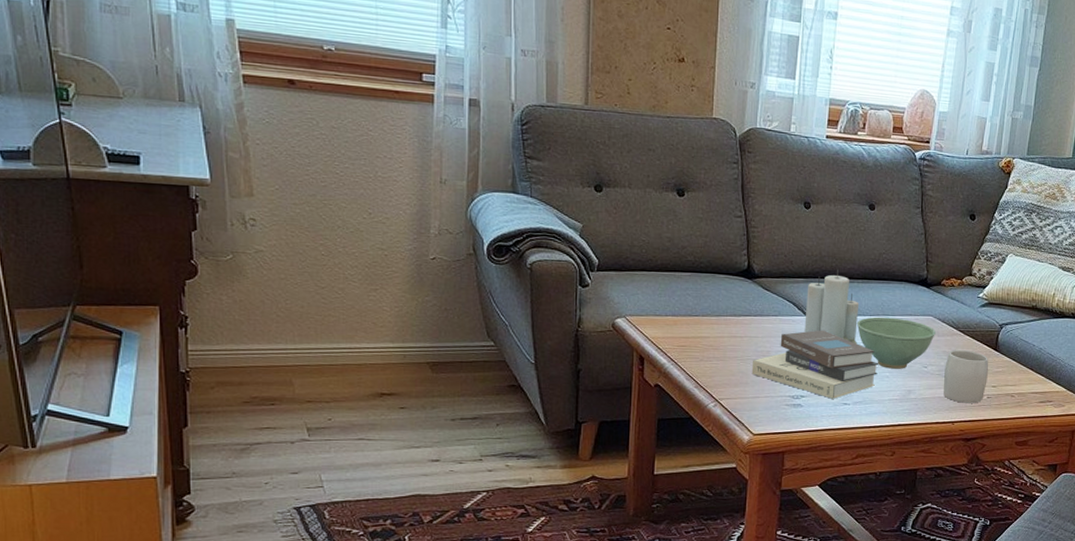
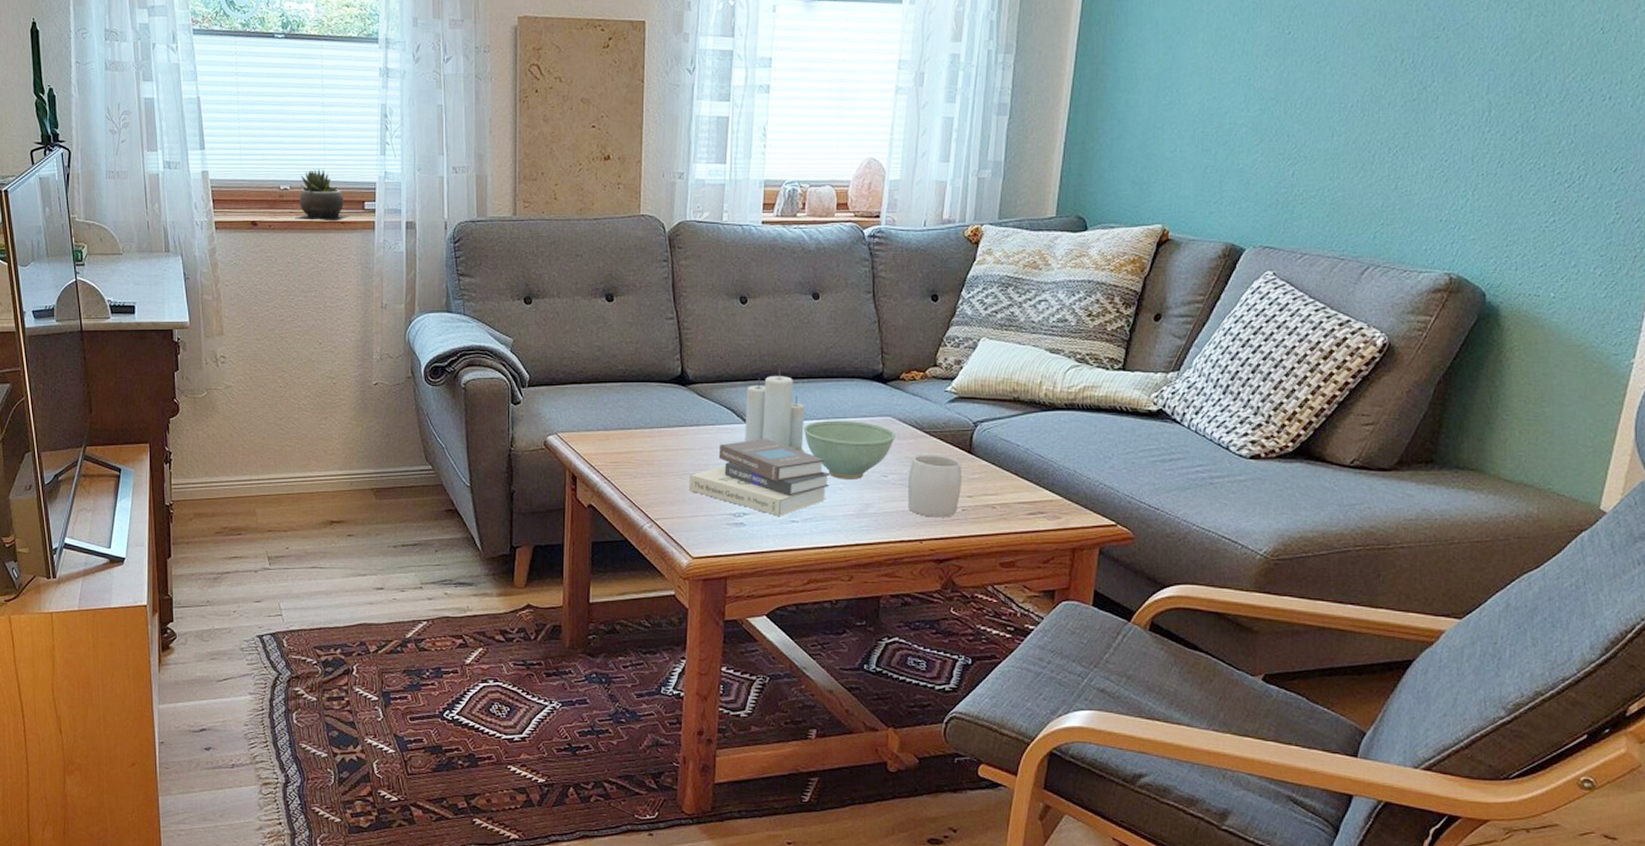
succulent plant: none [339,32,406,90] -> present [293,168,350,222]

